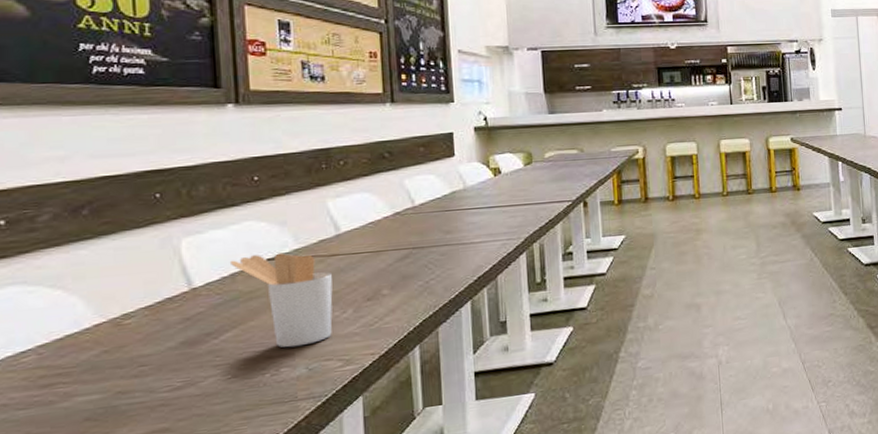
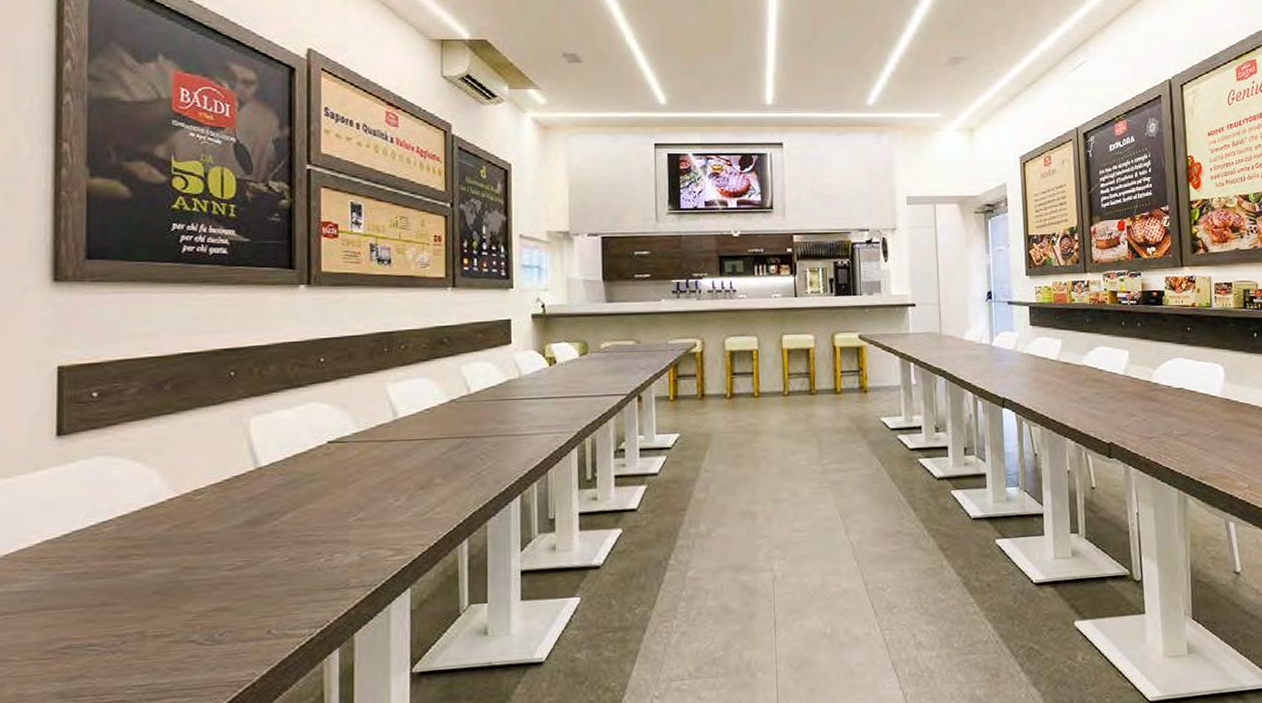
utensil holder: present [229,253,333,348] -> none [293,436,387,533]

